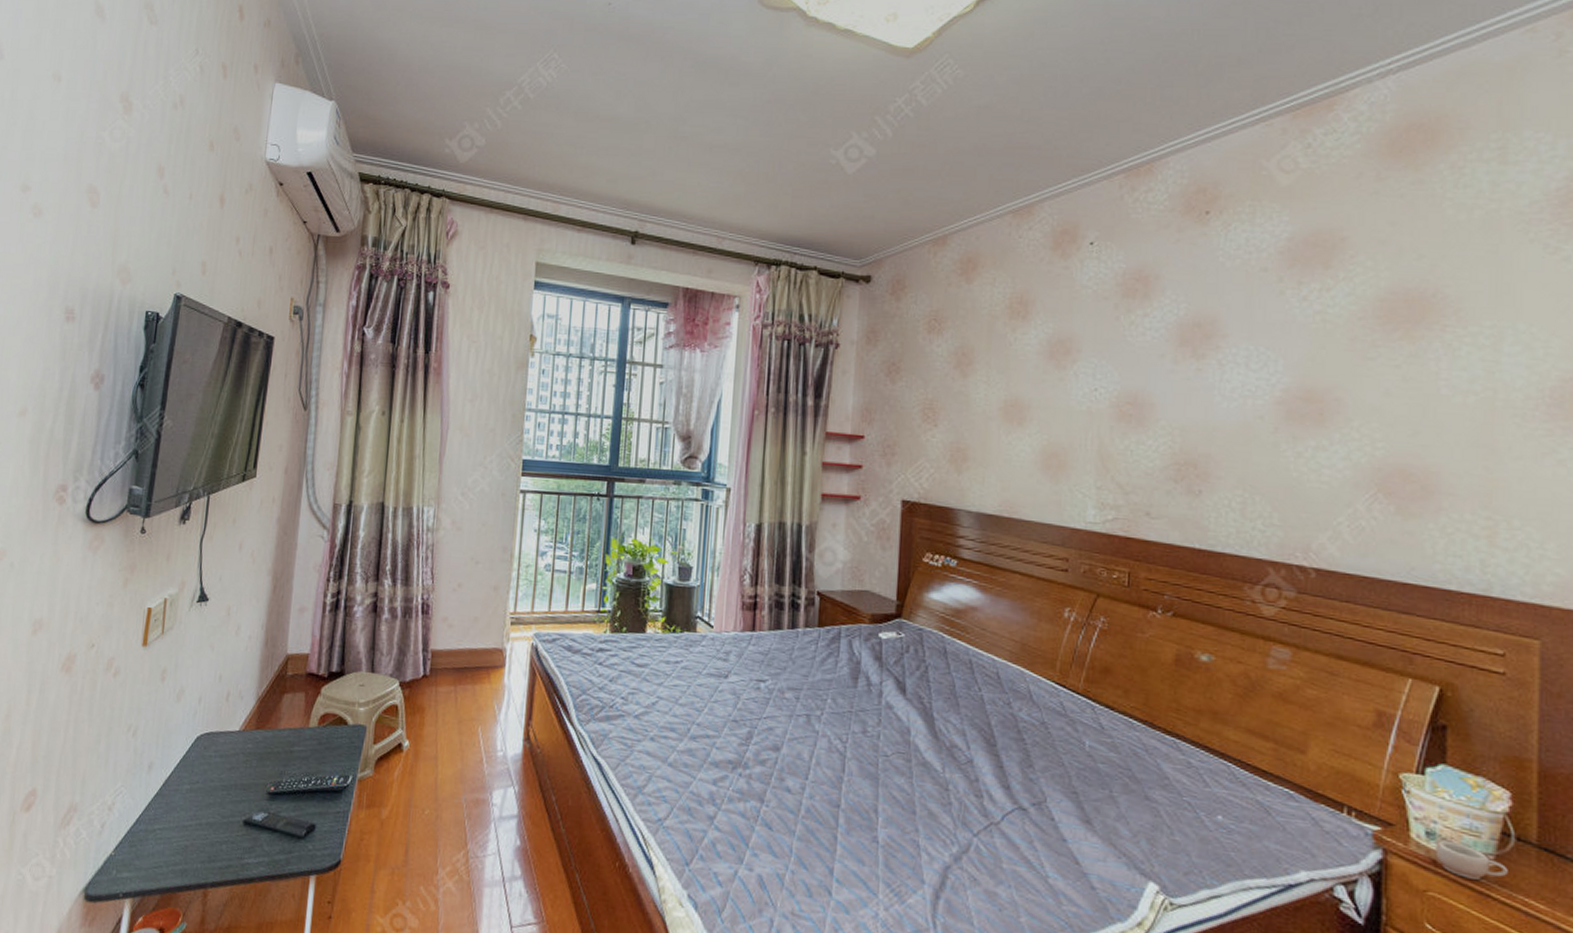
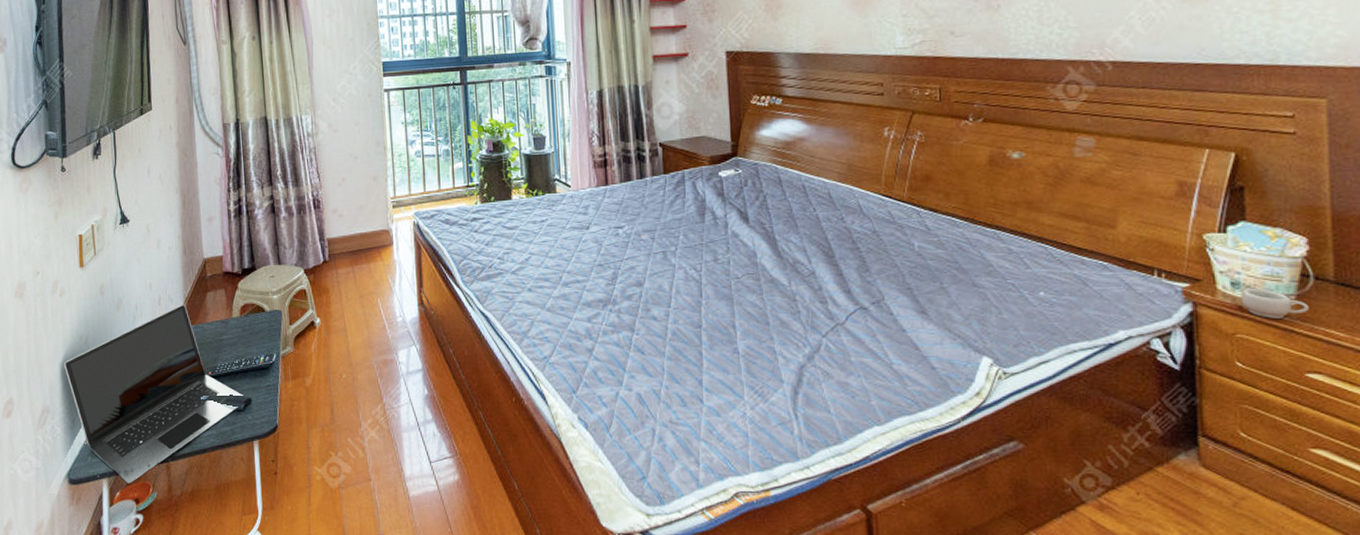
laptop: none [103,703,308,910] -> present [63,304,245,485]

